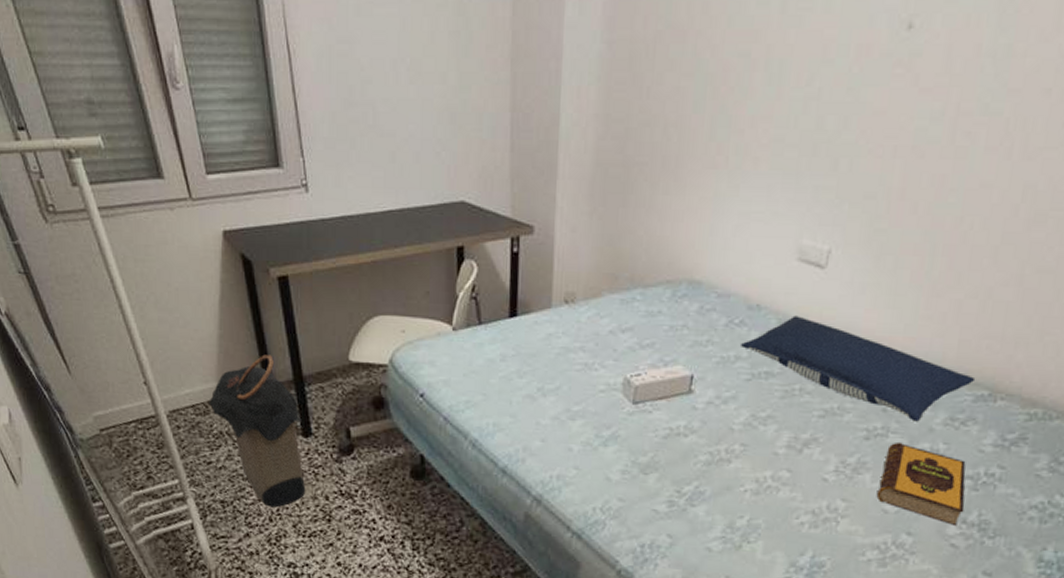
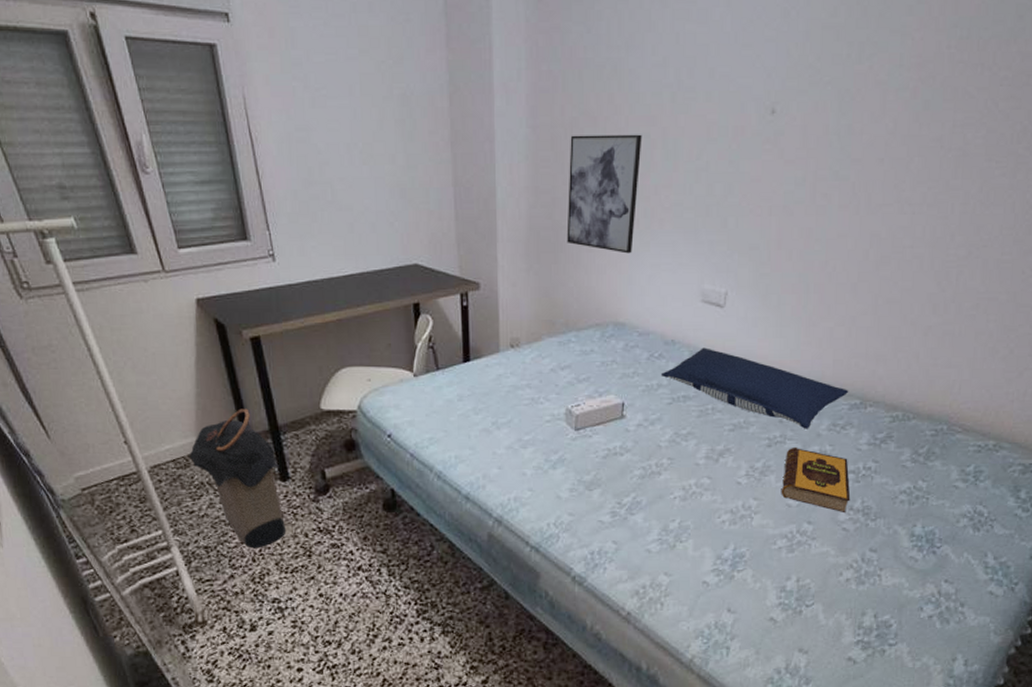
wall art: none [639,53,741,198] -> present [566,134,642,254]

